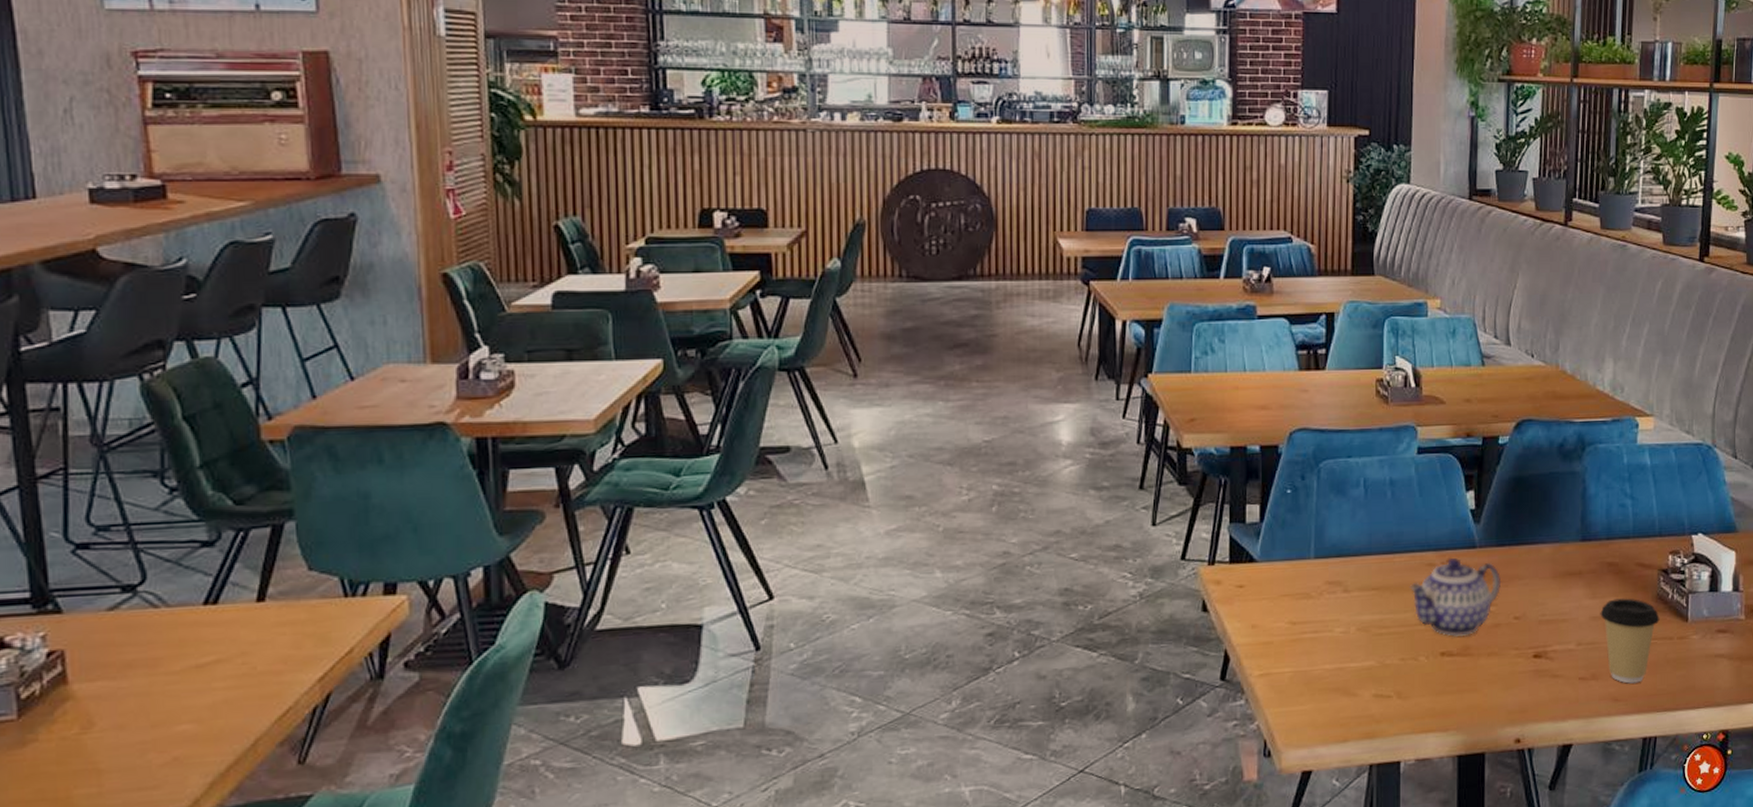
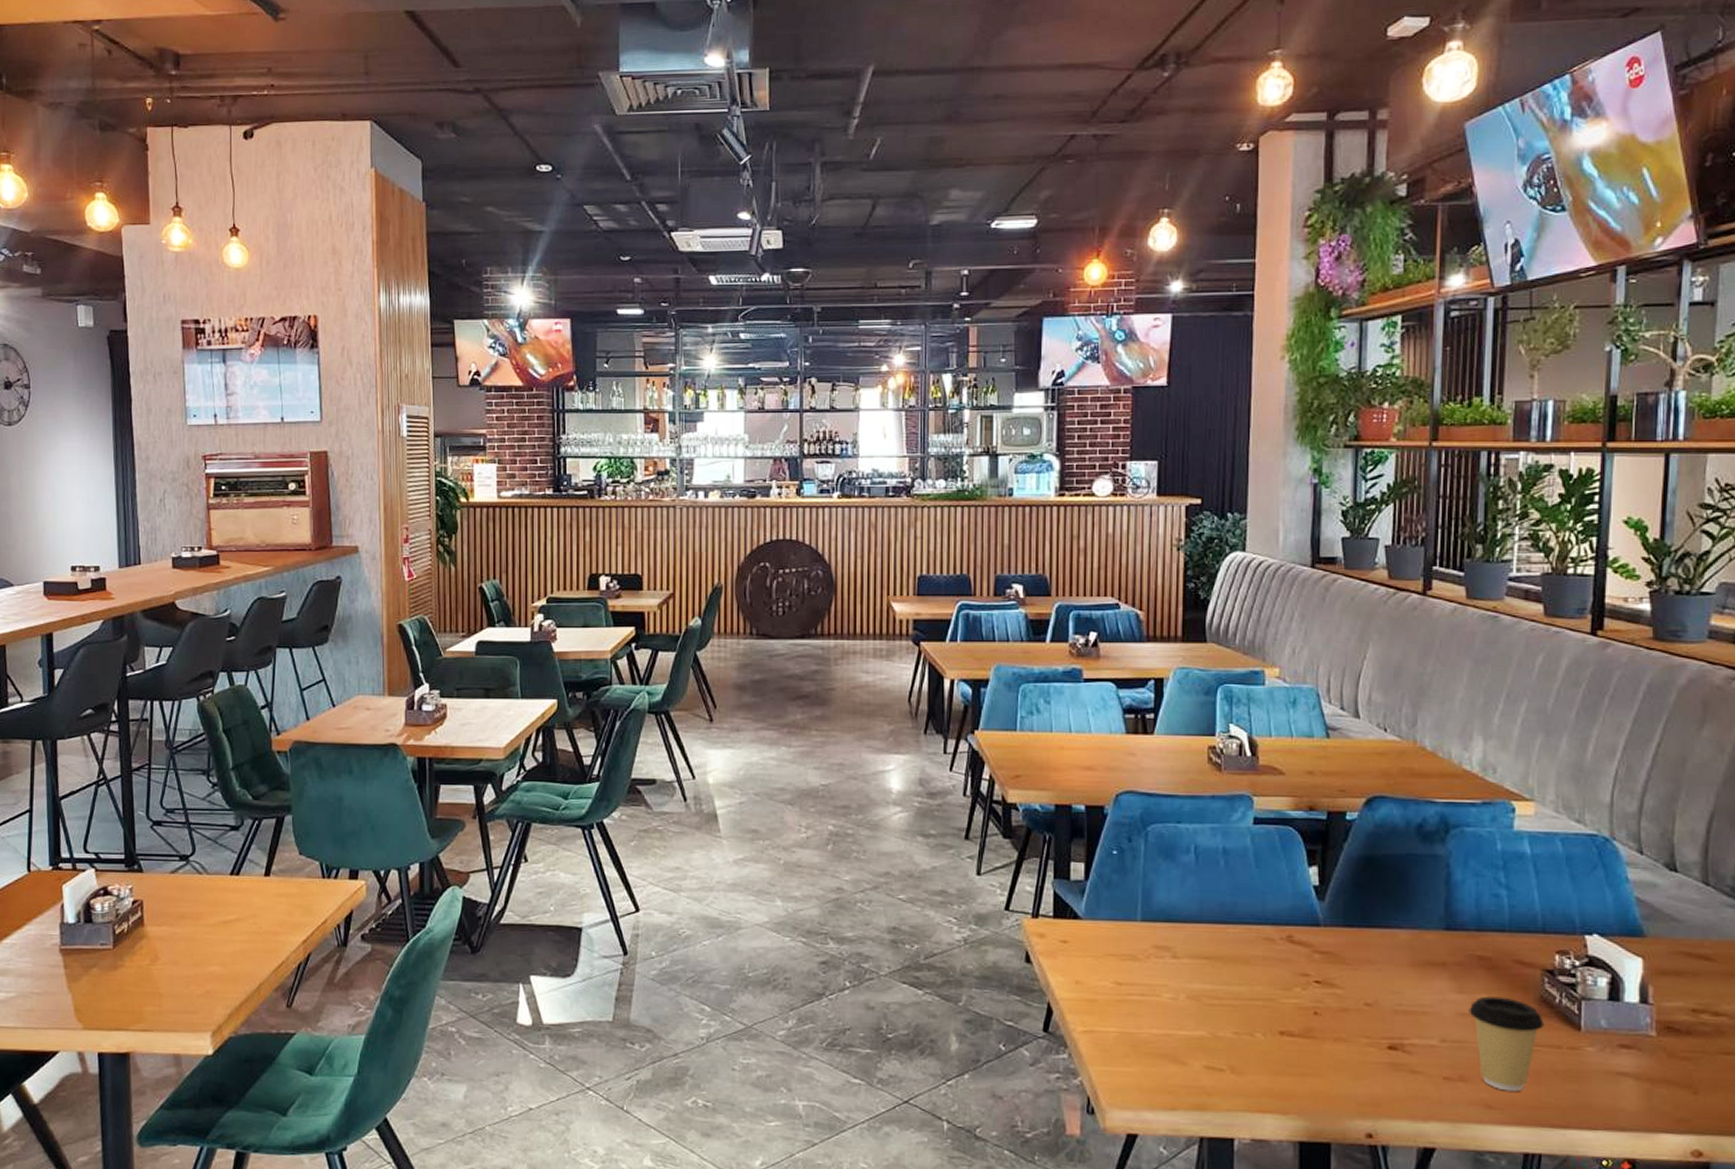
teapot: present [1409,558,1502,636] -> none [1244,935,1350,1017]

